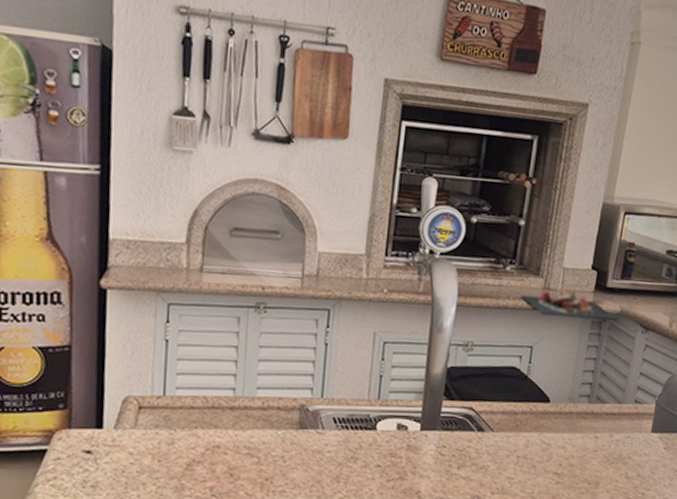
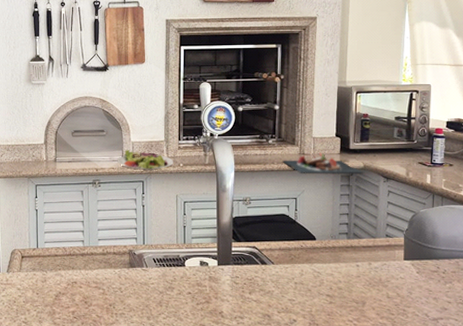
salad plate: none [294,263,375,295] -> present [117,150,174,170]

